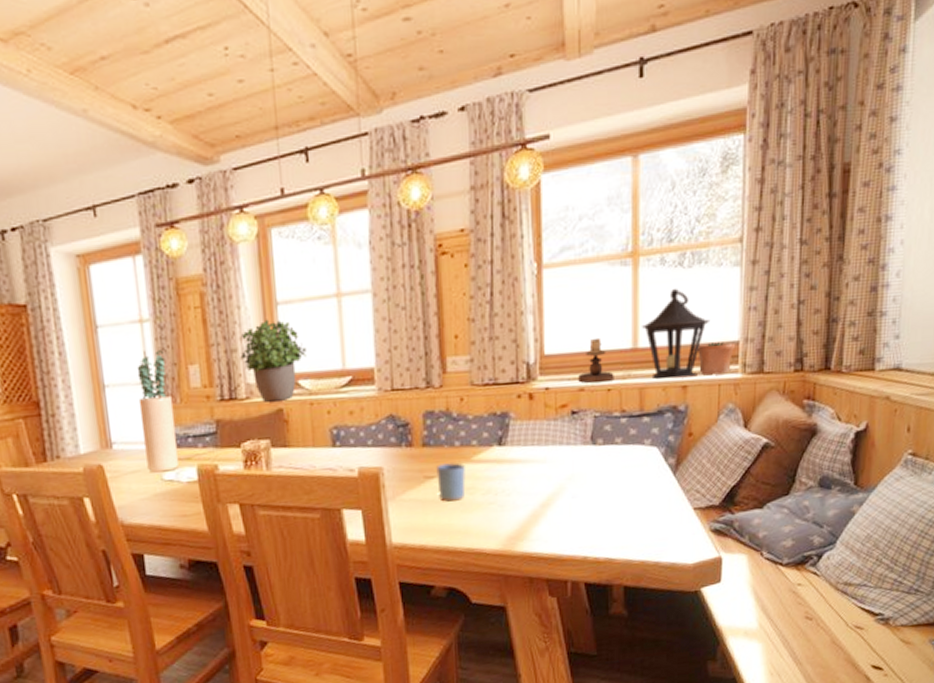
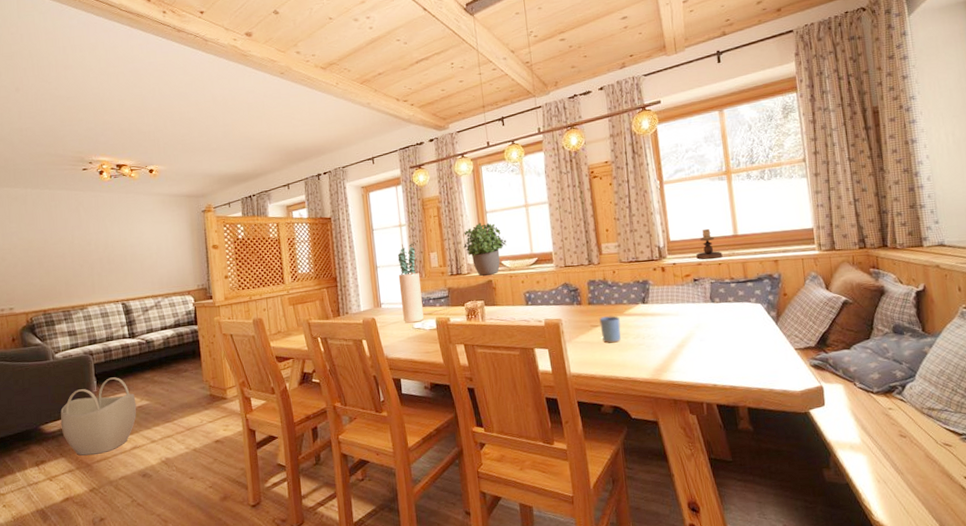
lantern: present [641,288,711,379] -> none [738,193,790,256]
planter: present [698,342,736,376] -> none [782,229,811,253]

